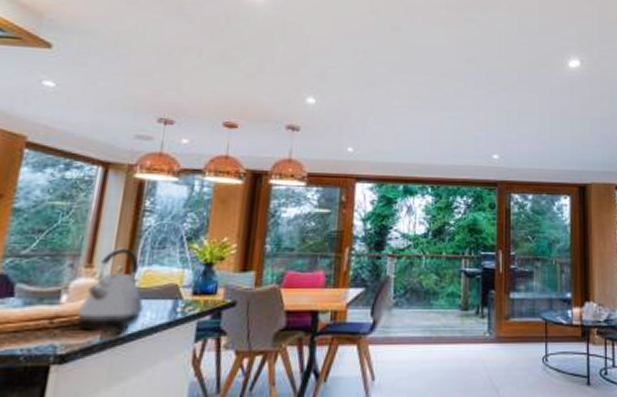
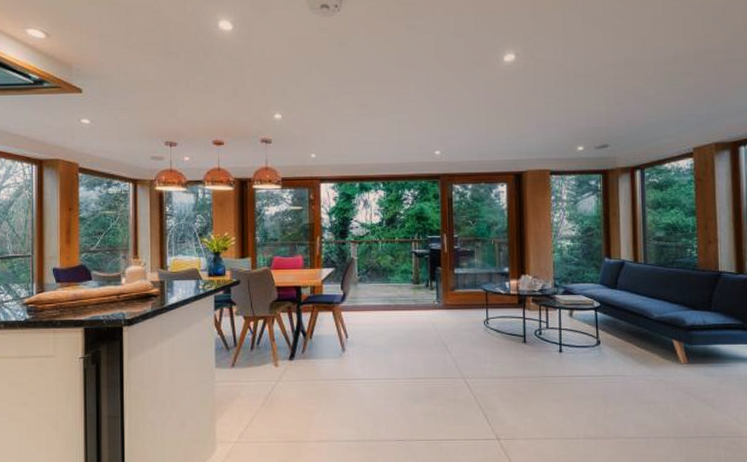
kettle: present [75,248,143,330] -> none [133,243,176,303]

